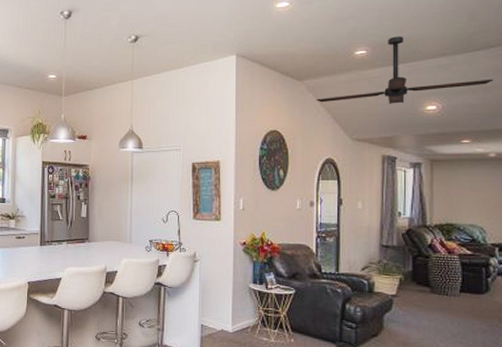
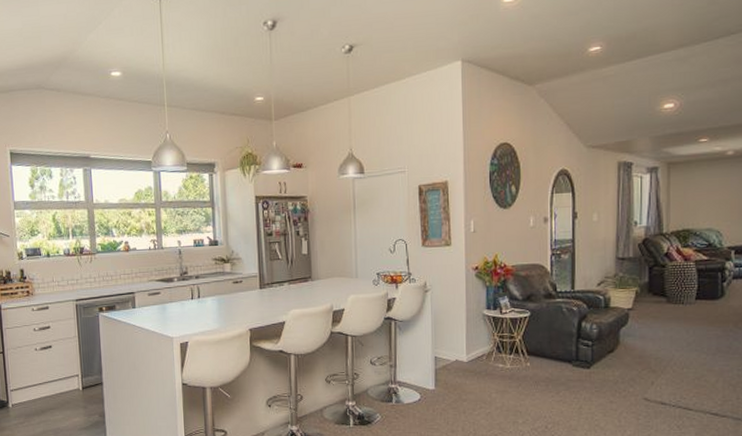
ceiling fan: present [316,36,494,104] -> none [548,27,734,109]

